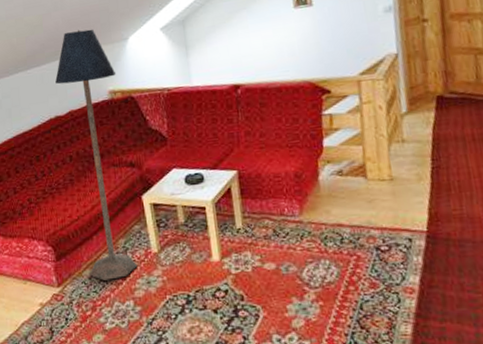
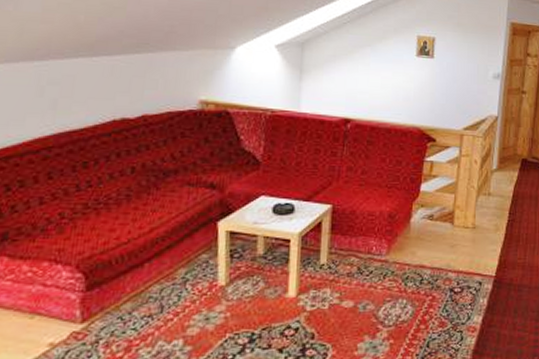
floor lamp: present [55,29,138,281] -> none [130,25,214,316]

